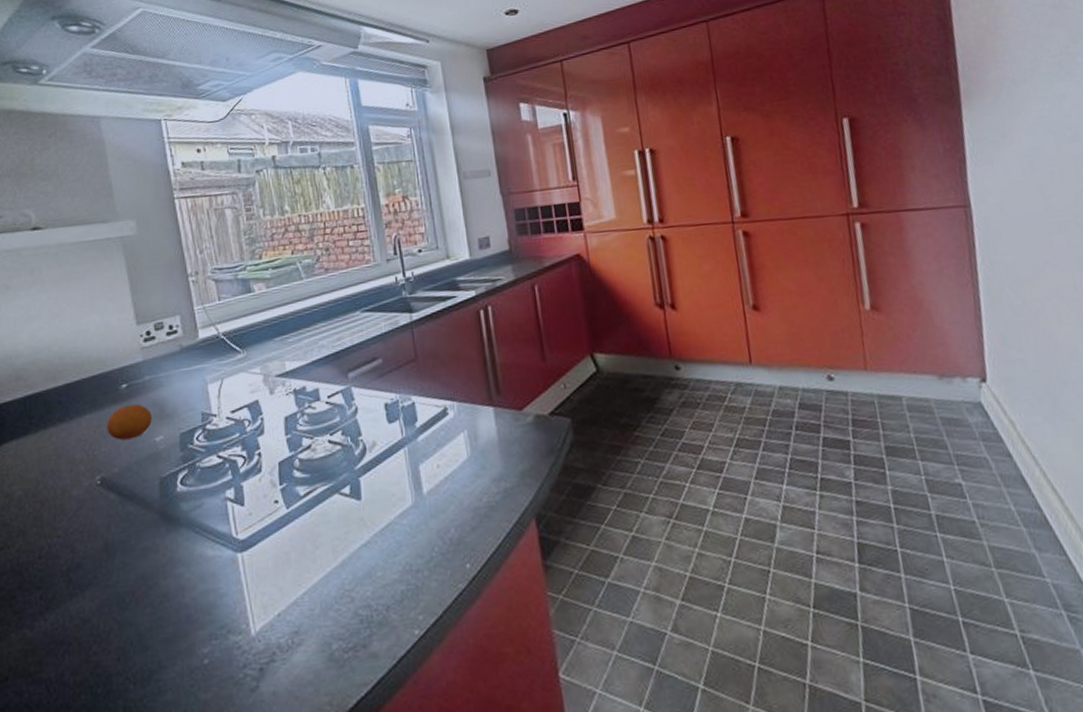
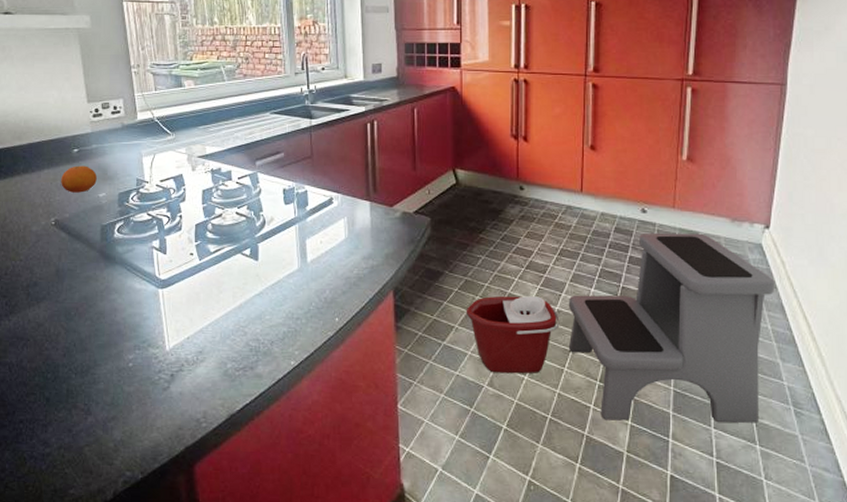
bucket: none [630,503,751,614] -> present [466,296,560,374]
step stool: none [757,397,1025,660] -> present [568,233,775,423]

